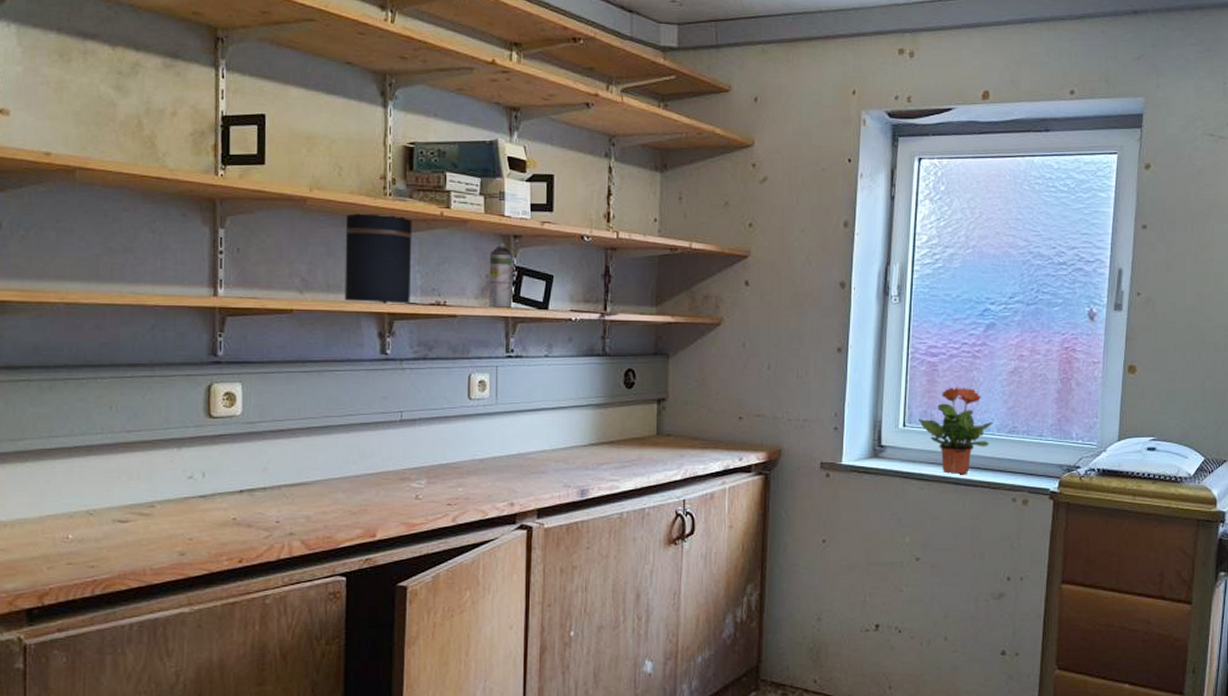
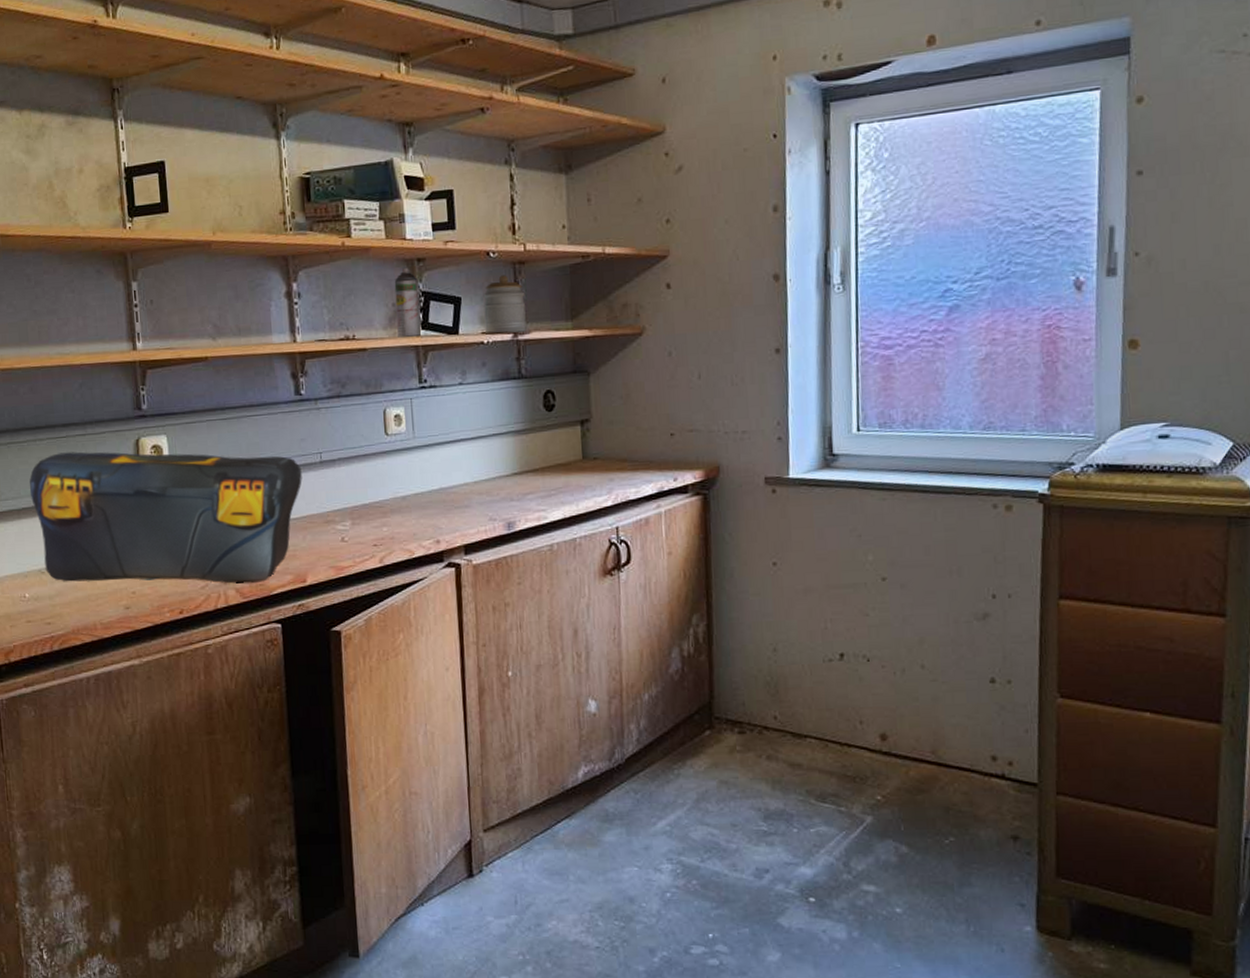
toolbox: none [84,393,381,536] -> present [29,451,302,584]
cylinder: present [344,213,413,304] -> none [249,250,320,343]
jar: none [573,258,615,313] -> present [483,275,527,334]
potted plant: present [917,387,993,475] -> none [873,381,964,482]

